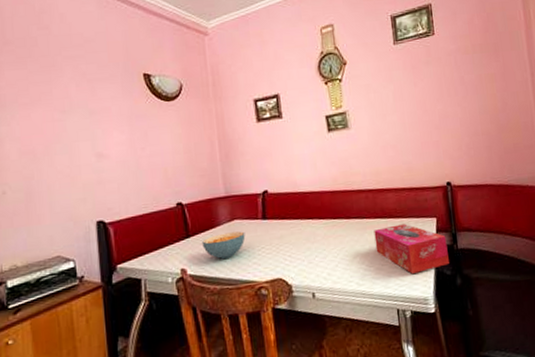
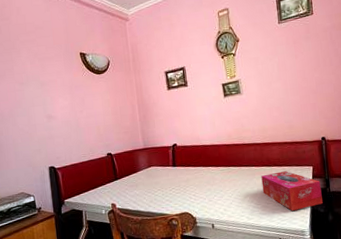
cereal bowl: present [202,231,246,260] -> none [127,175,160,197]

